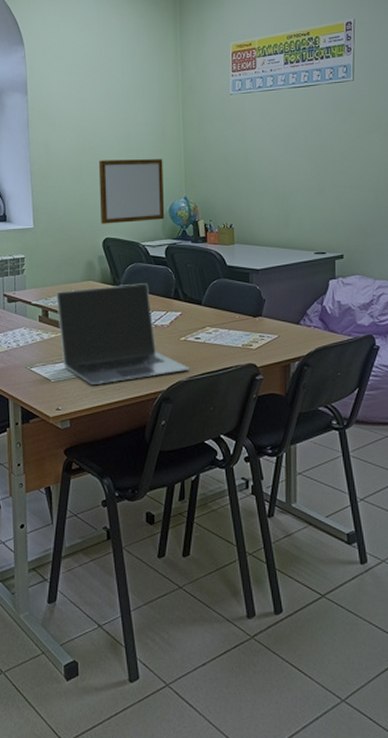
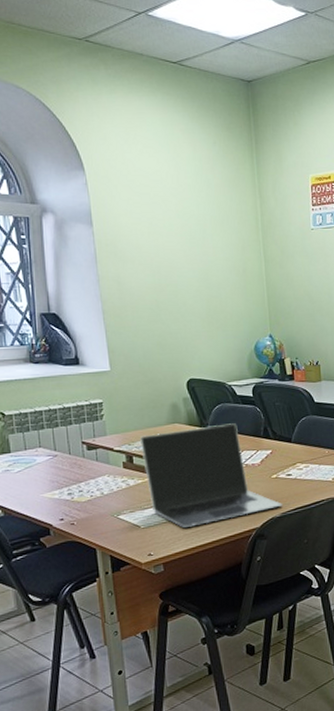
writing board: present [98,159,165,224] -> none [177,296,250,365]

